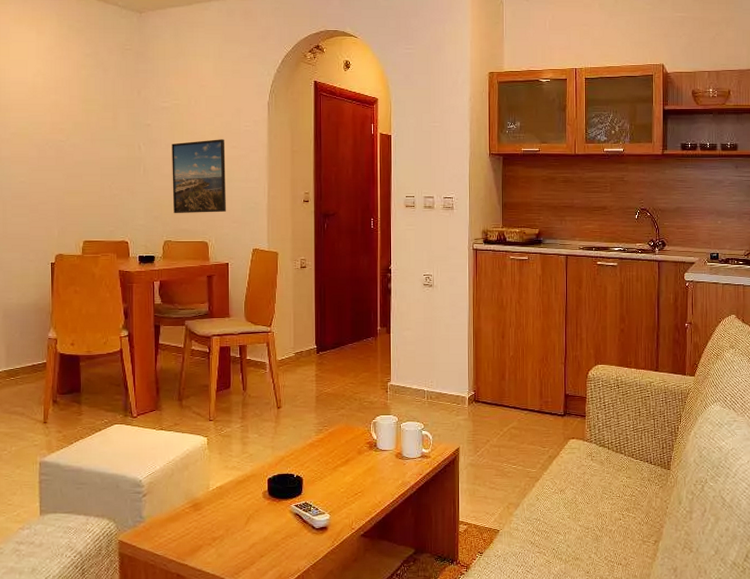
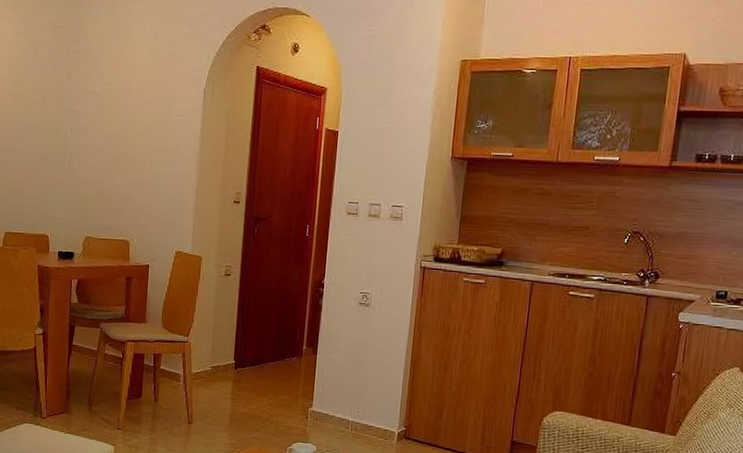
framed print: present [172,139,226,214] -> none [96,129,155,210]

